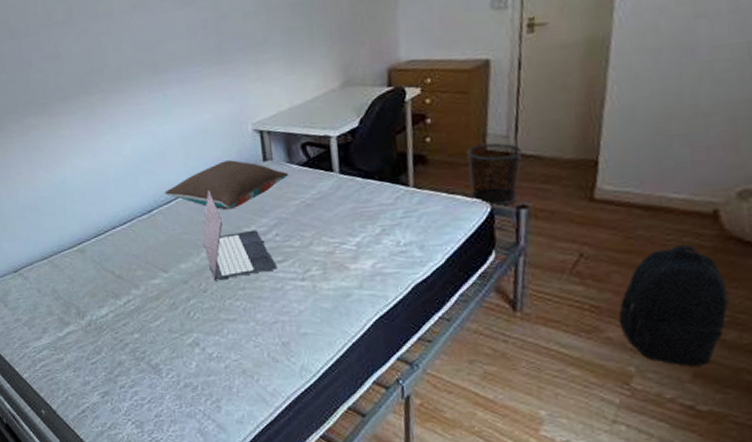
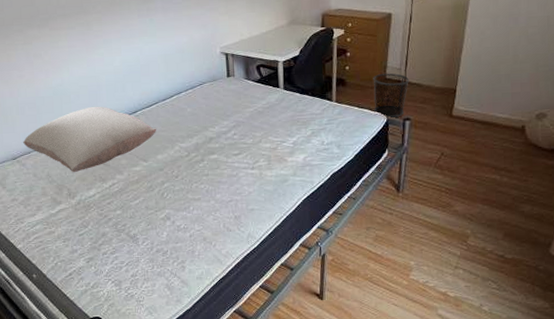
pillow: none [24,205,178,288] -> present [23,106,157,173]
pillow: present [165,160,288,210] -> none [148,75,245,114]
laptop: present [202,190,277,282] -> none [176,97,234,170]
backpack: present [618,245,729,366] -> none [462,148,527,229]

